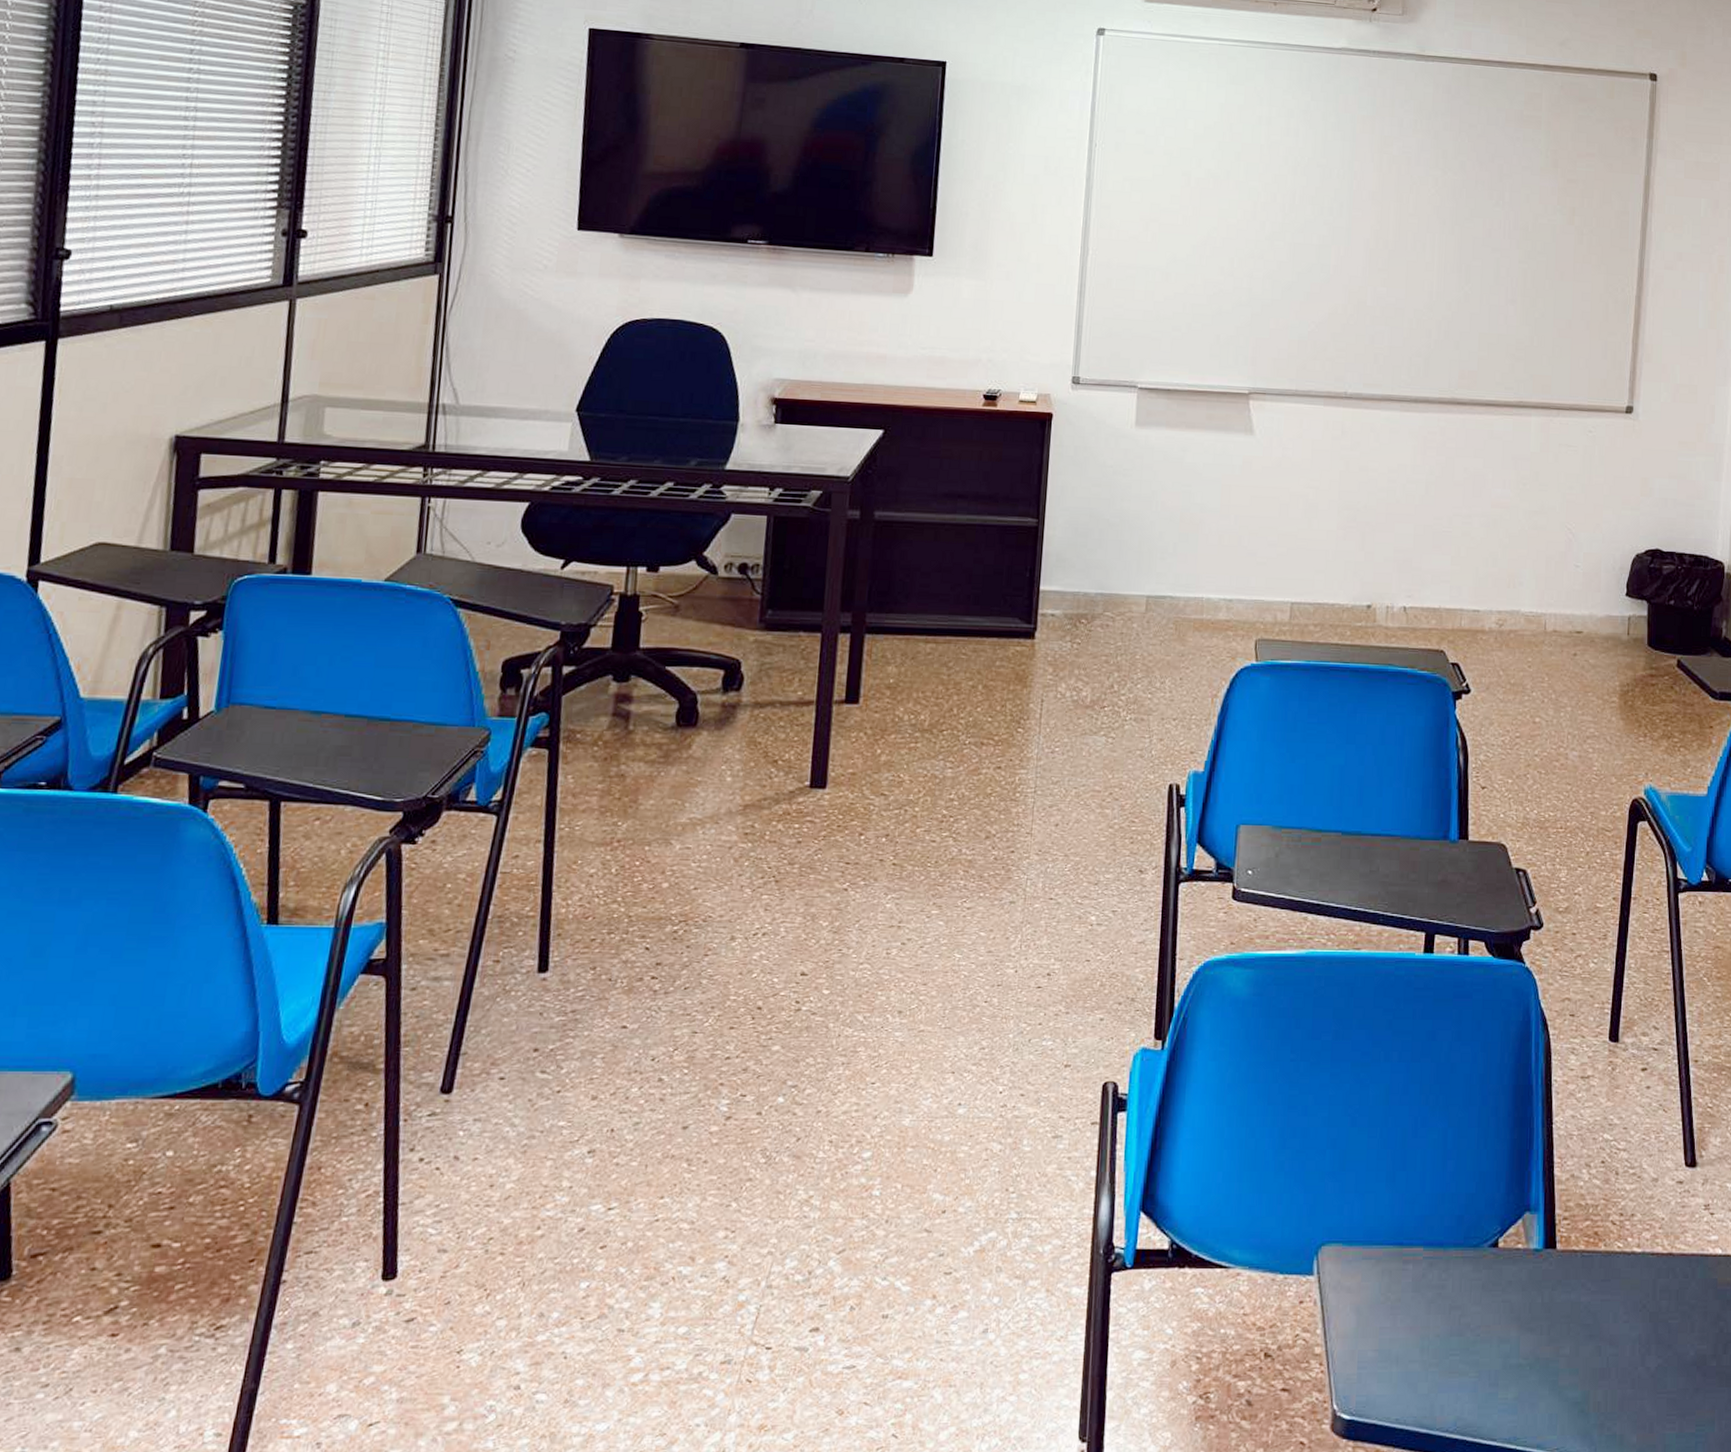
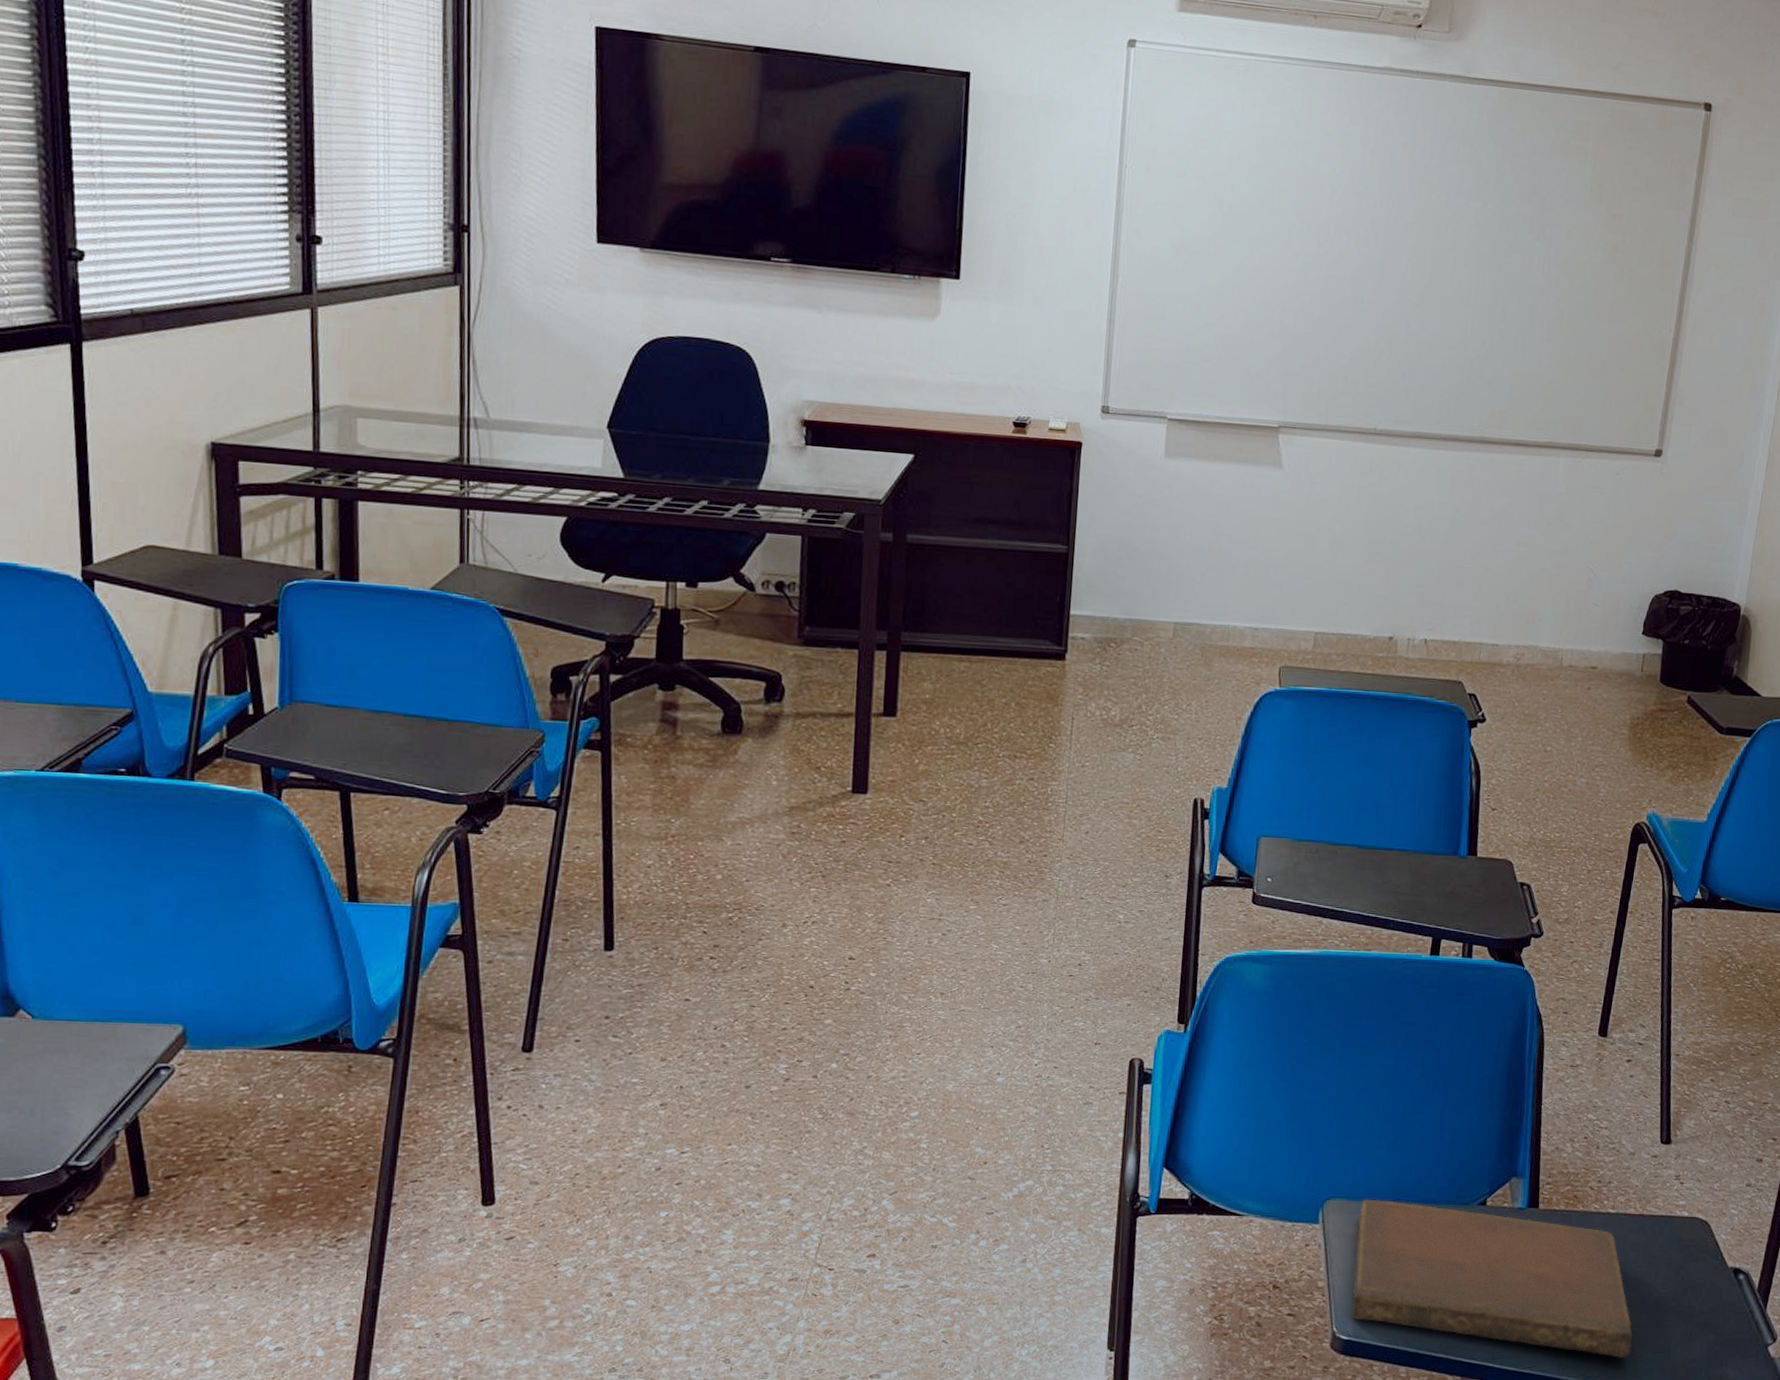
notebook: none [1352,1243,1671,1435] -> present [1350,1199,1633,1359]

